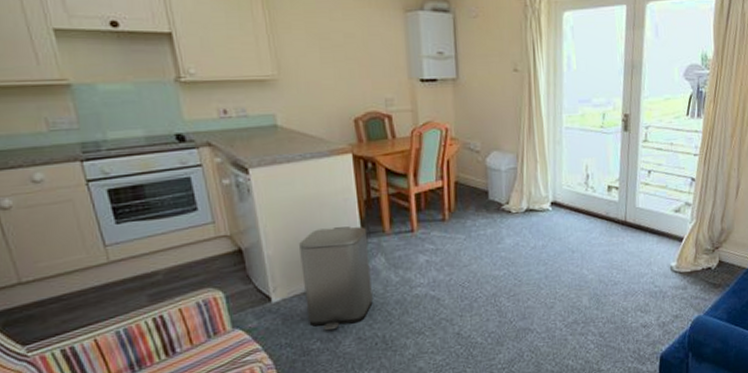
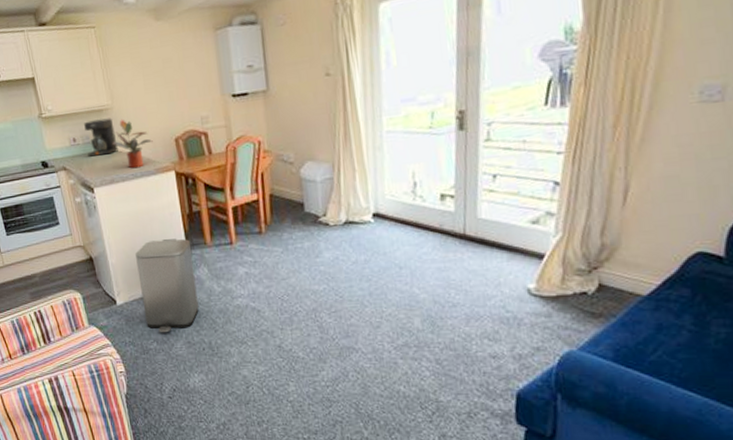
coffee maker: none [240,90,284,132] -> present [84,118,118,157]
potted plant: none [276,93,328,149] -> present [112,119,153,169]

